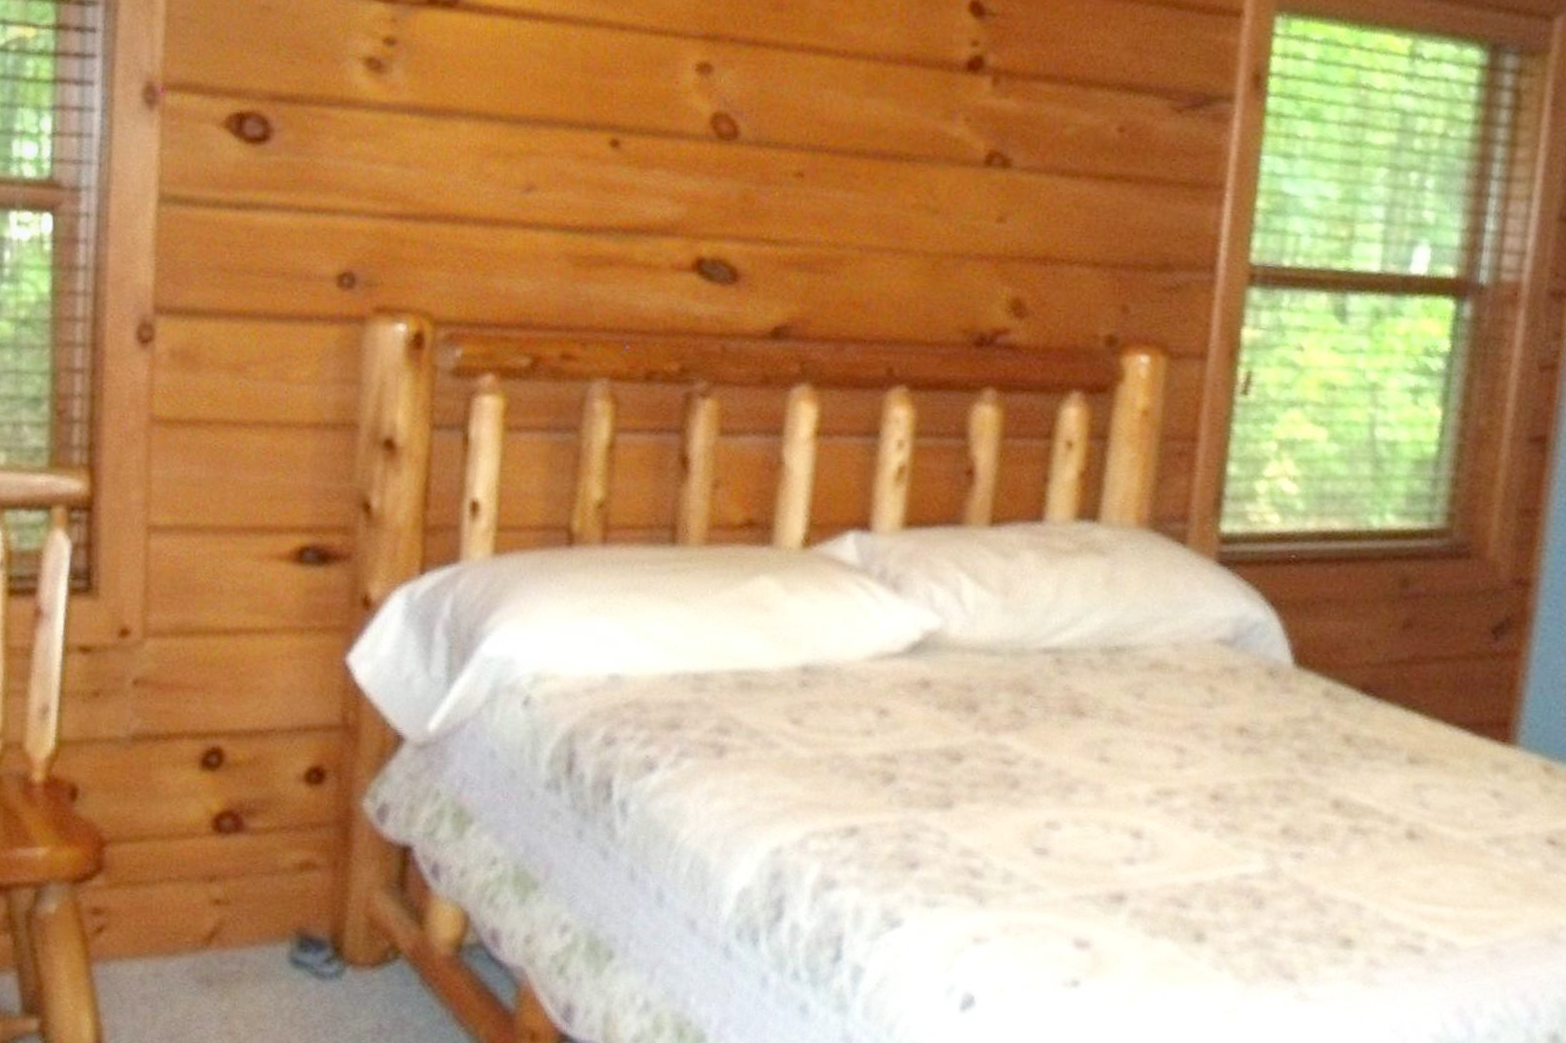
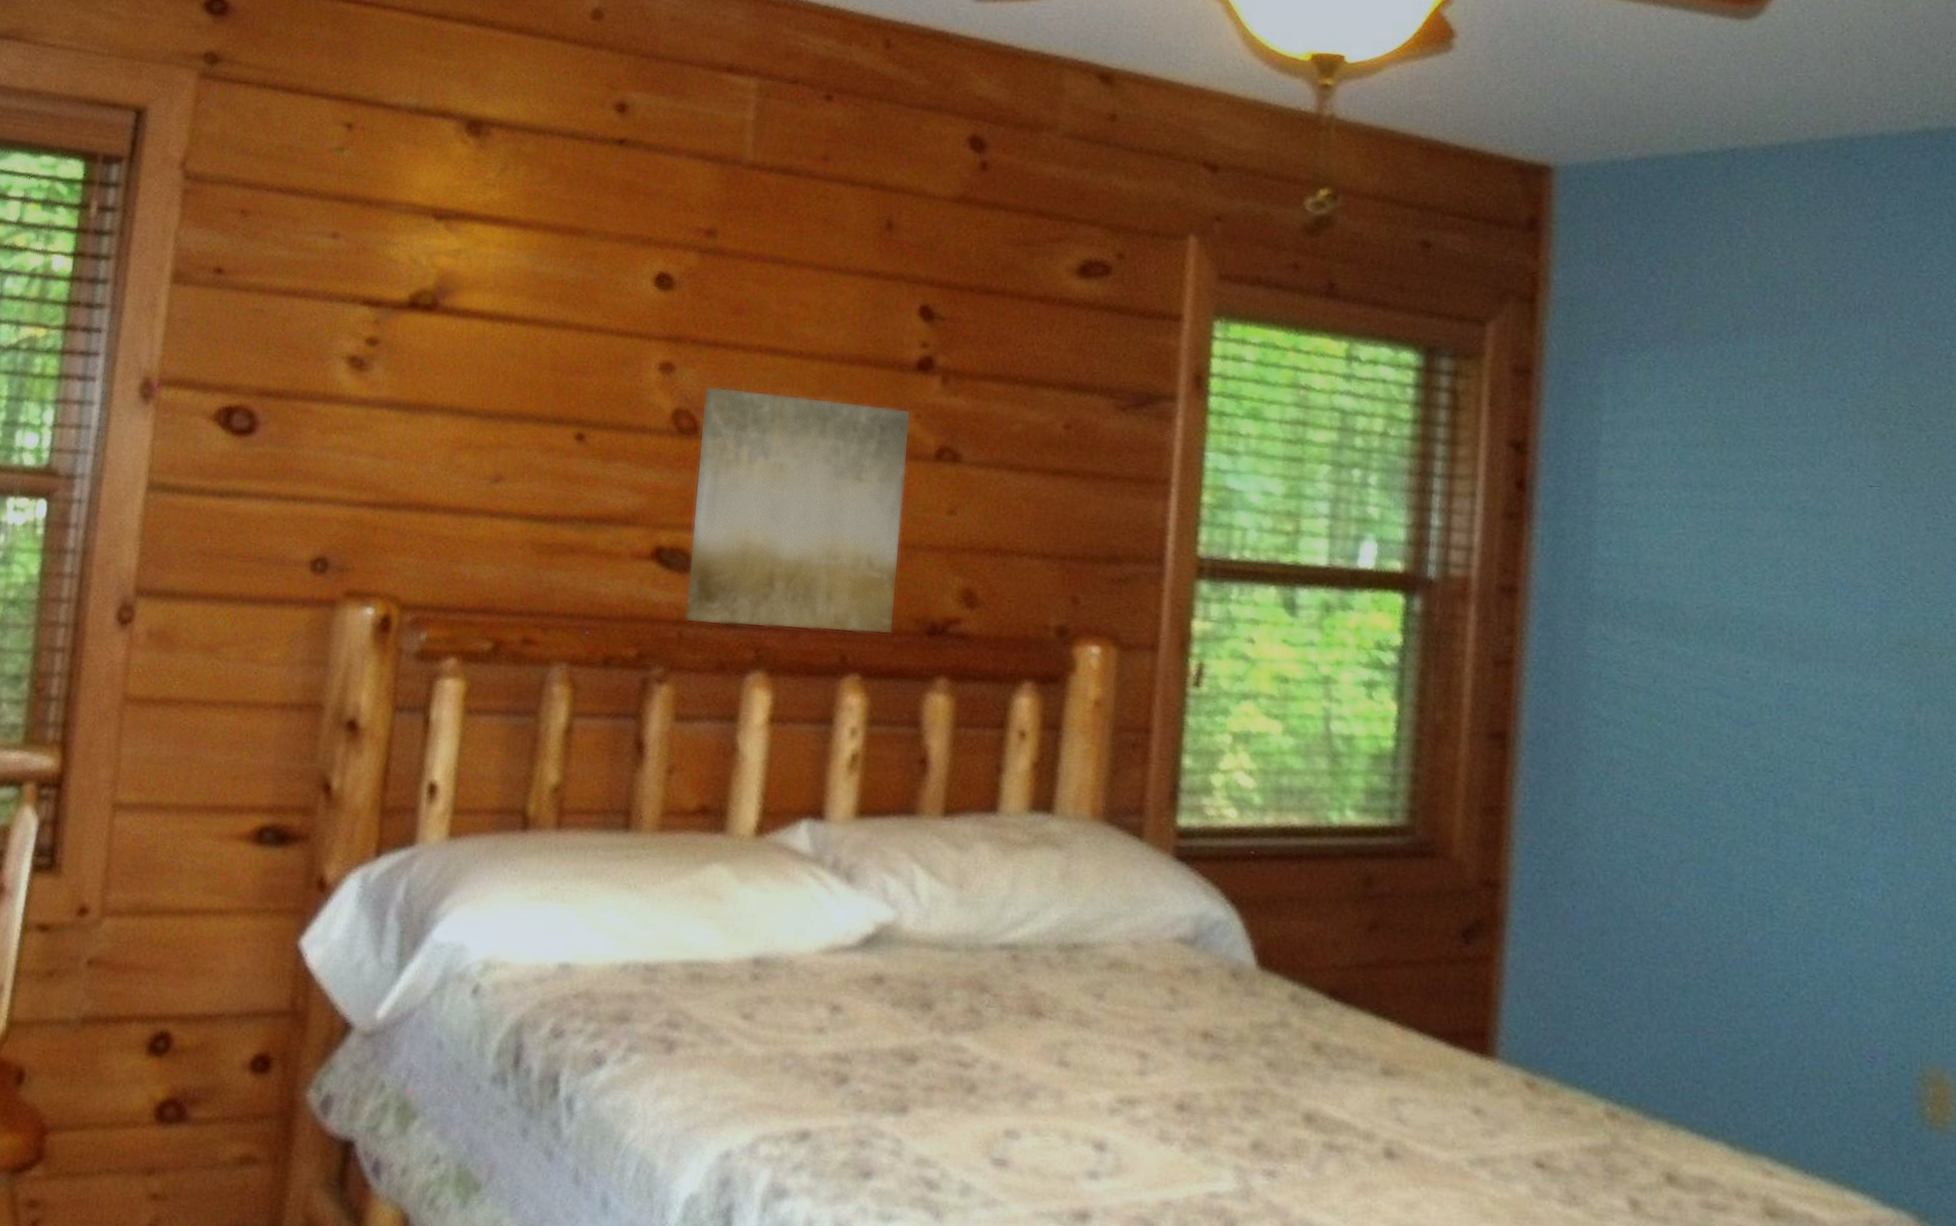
wall art: none [727,88,958,346] -> present [684,386,909,634]

